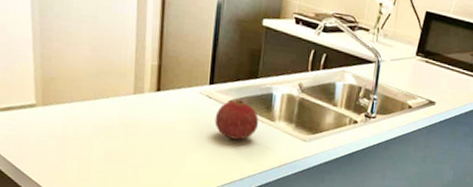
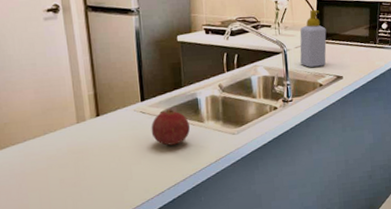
soap bottle: none [393,21,429,87] -> present [300,9,327,67]

